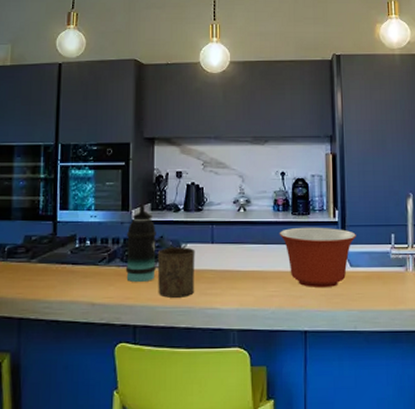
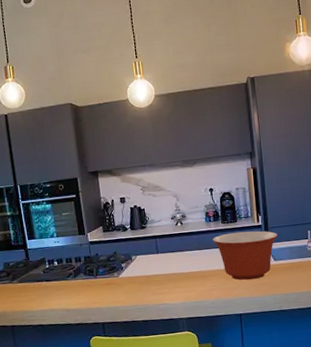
bottle: present [125,205,156,282] -> none [85,228,114,290]
cup: present [157,247,195,298] -> none [113,258,147,300]

